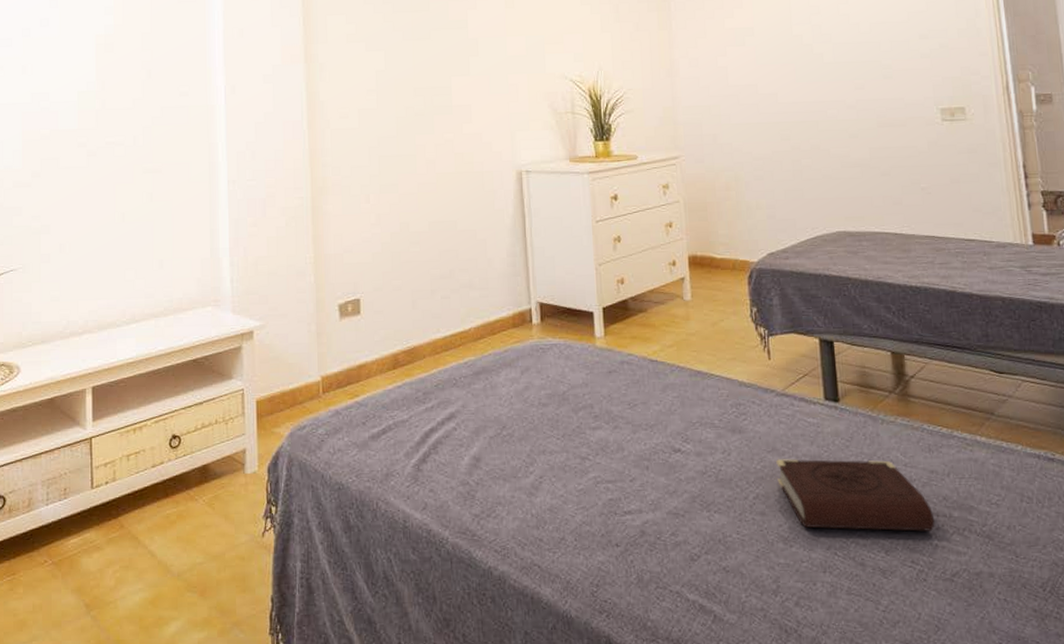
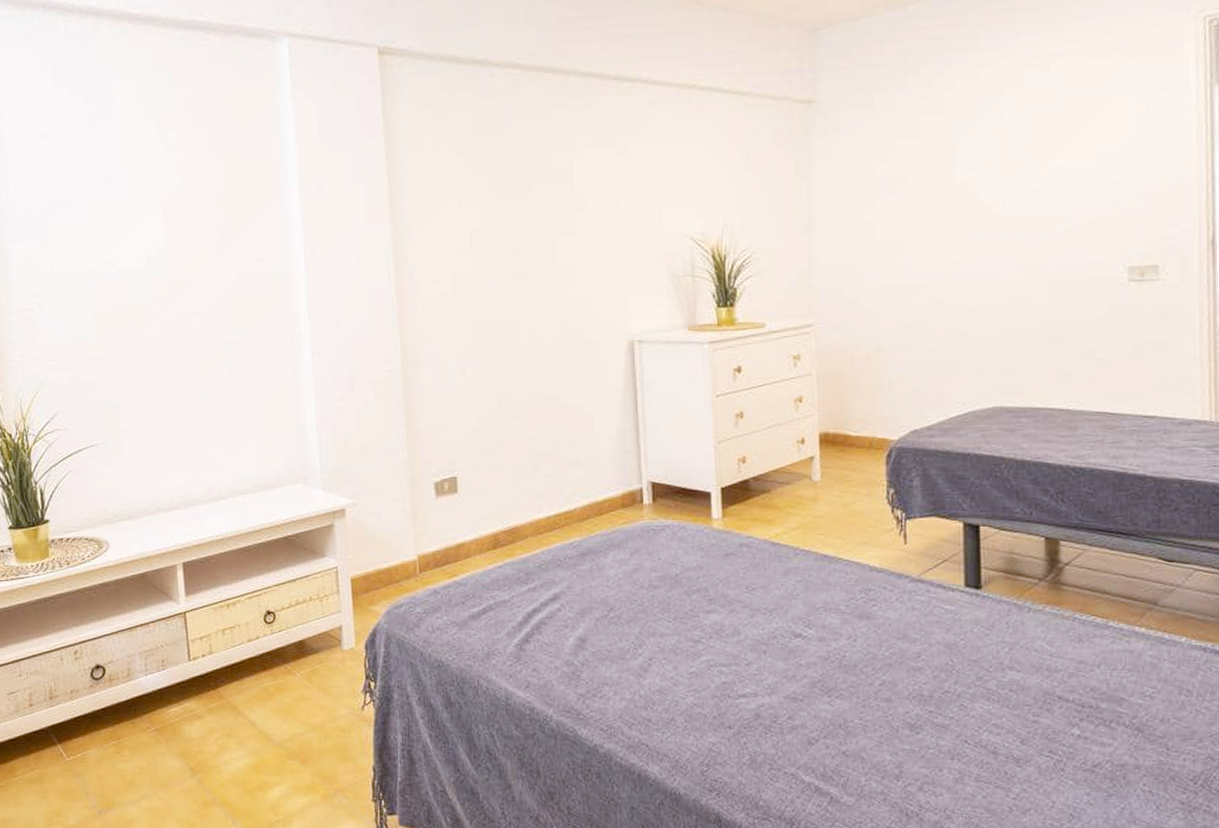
book: present [776,459,935,532] -> none [906,646,1079,722]

